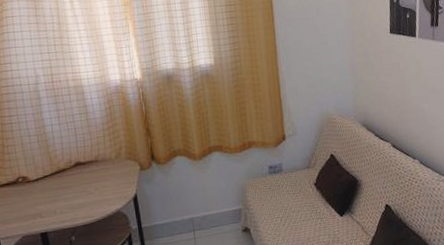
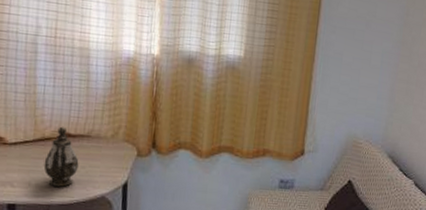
teapot: none [63,157,93,211] -> present [43,126,79,187]

